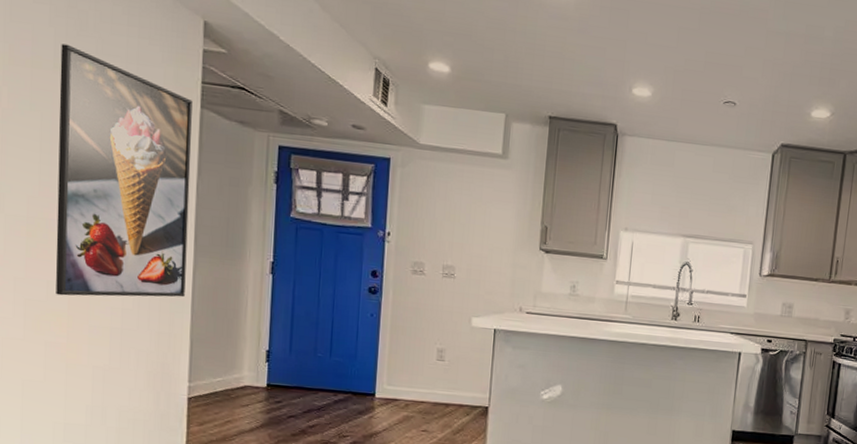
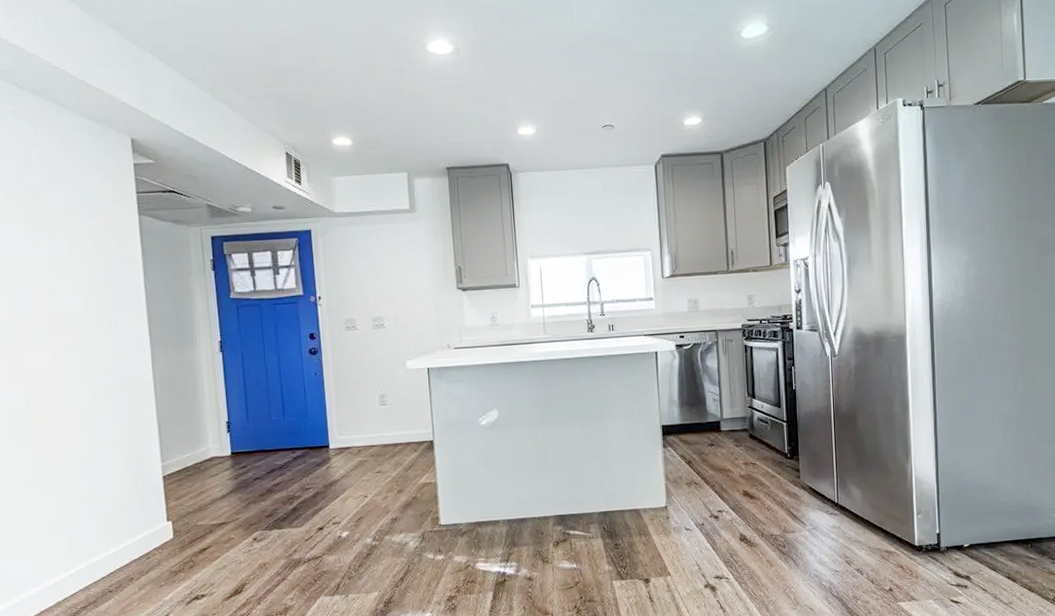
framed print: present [55,43,193,298] -> none [11,180,147,403]

